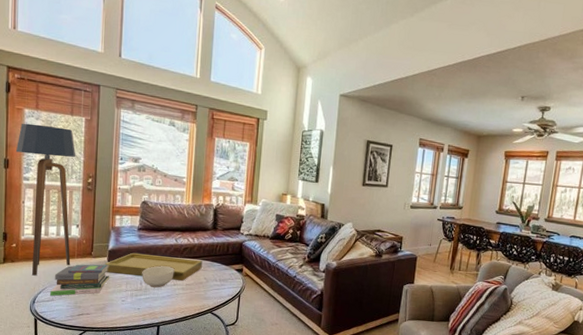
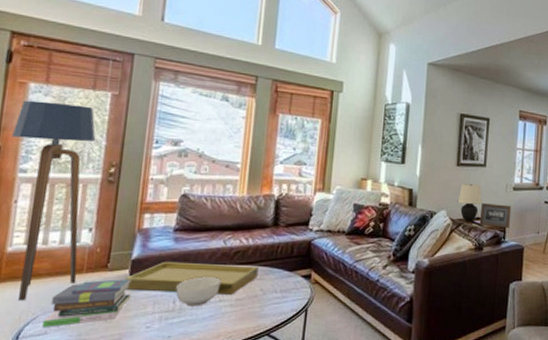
table lamp: none [362,200,383,234] -> present [457,183,482,222]
picture frame: none [380,218,409,240] -> present [479,203,512,228]

